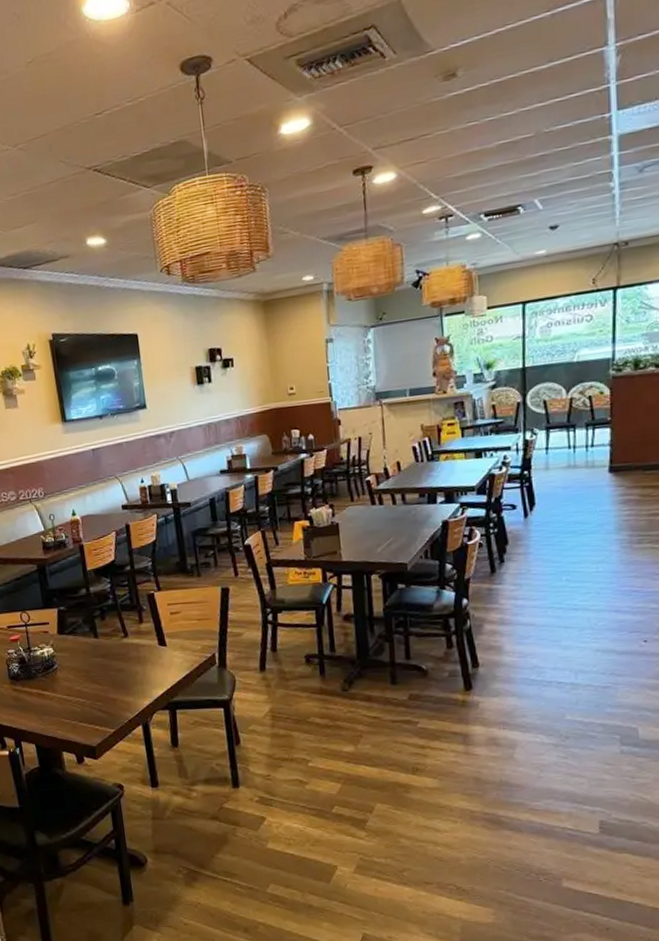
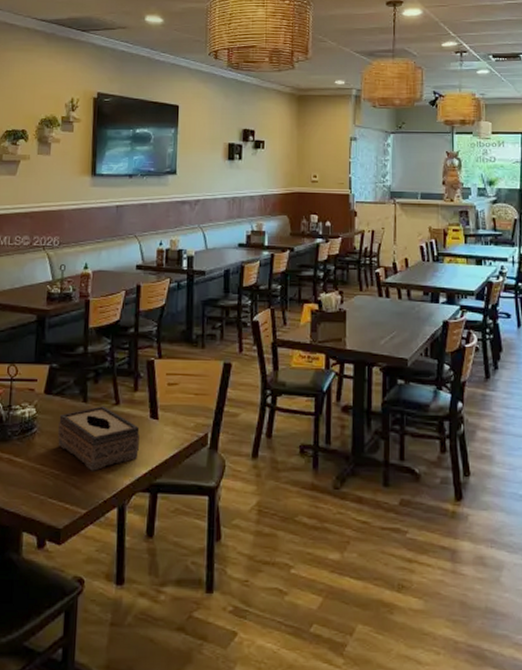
tissue box: none [75,639,154,696] -> present [58,406,140,471]

